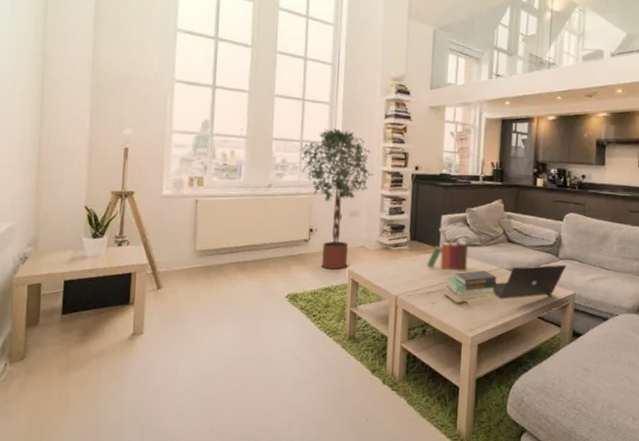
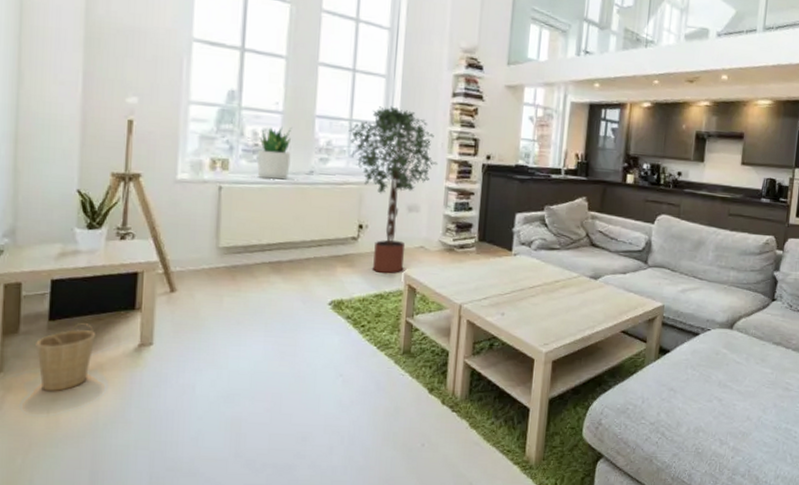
basket: none [51,316,99,374] -> present [36,323,96,392]
planter: none [226,149,254,193] -> present [257,127,293,180]
books: present [426,240,469,272] -> none [495,242,546,279]
books: present [443,270,497,303] -> none [514,277,577,314]
laptop: present [493,264,566,300] -> none [572,272,656,311]

